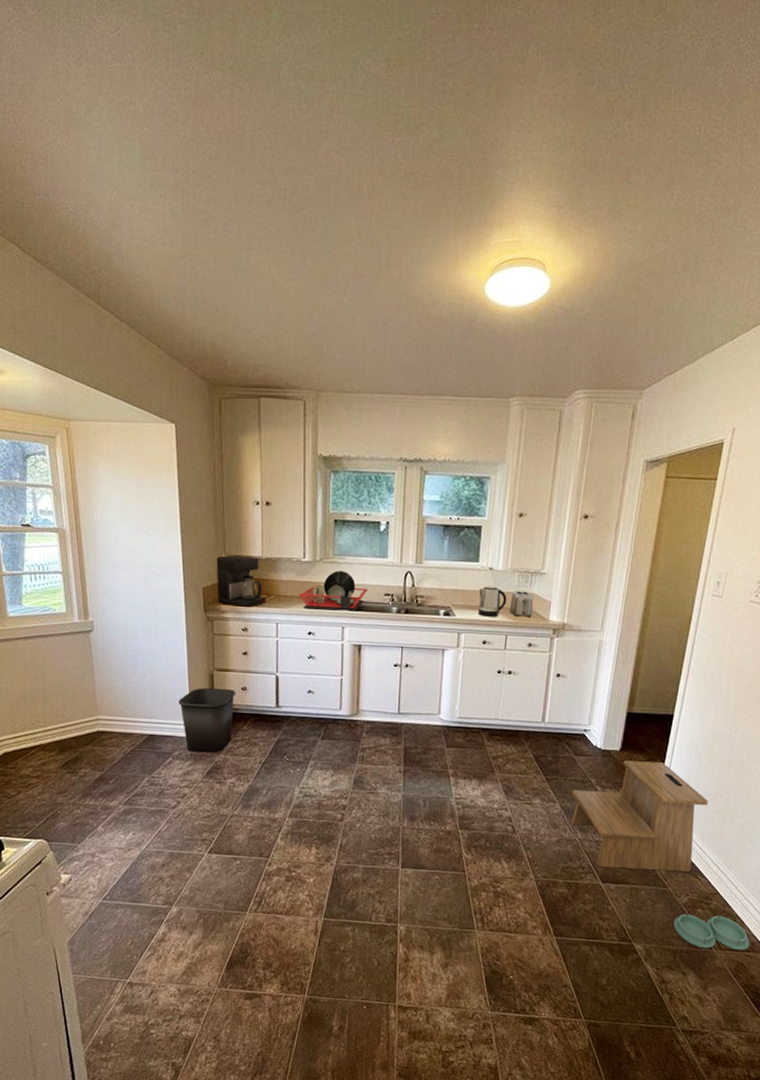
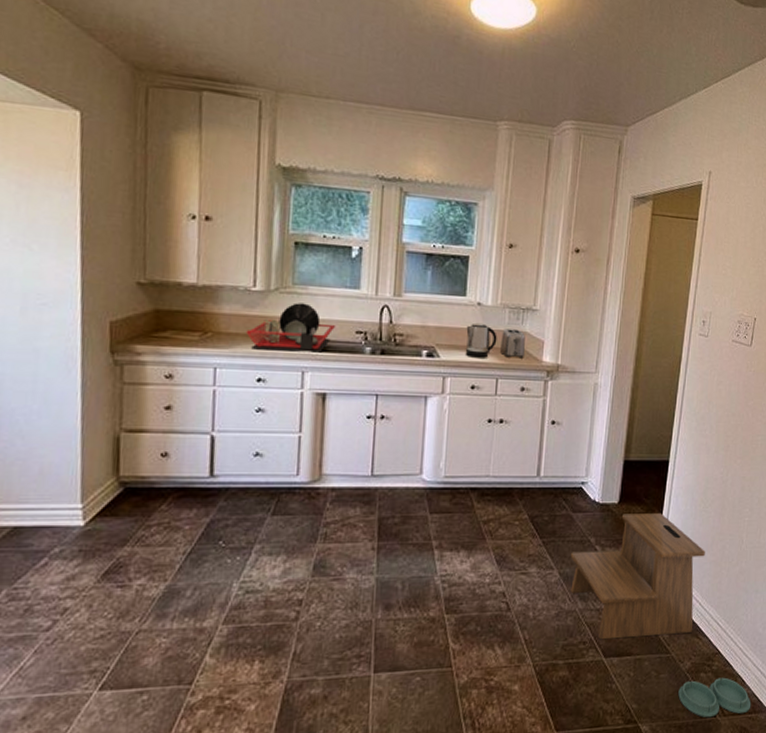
waste bin: present [178,688,236,753] -> none [63,456,153,546]
coffee maker: present [216,555,266,607] -> none [130,280,201,347]

